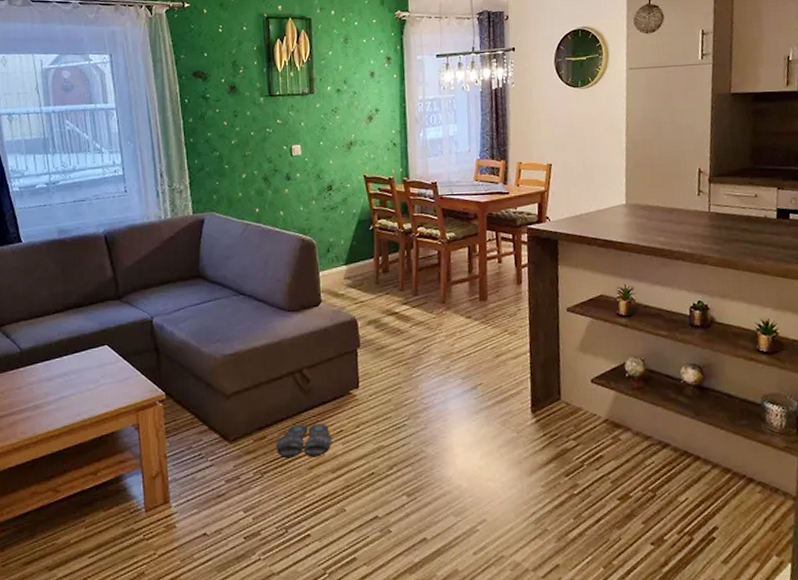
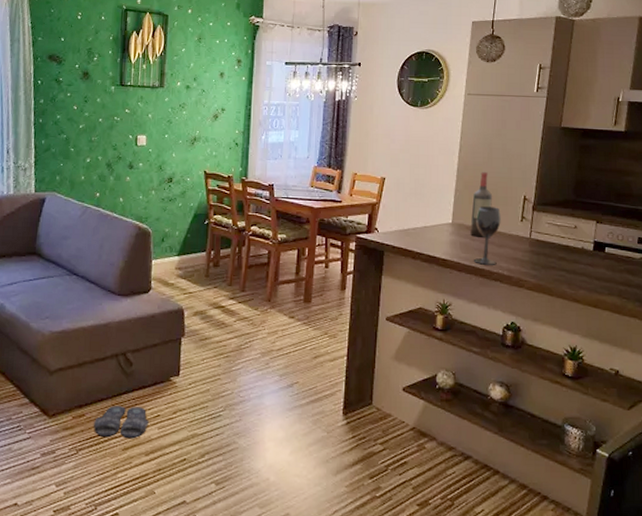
wine bottle: none [644,147,666,216] -> present [470,171,493,237]
wine glass: none [650,183,677,244] -> present [473,206,501,265]

